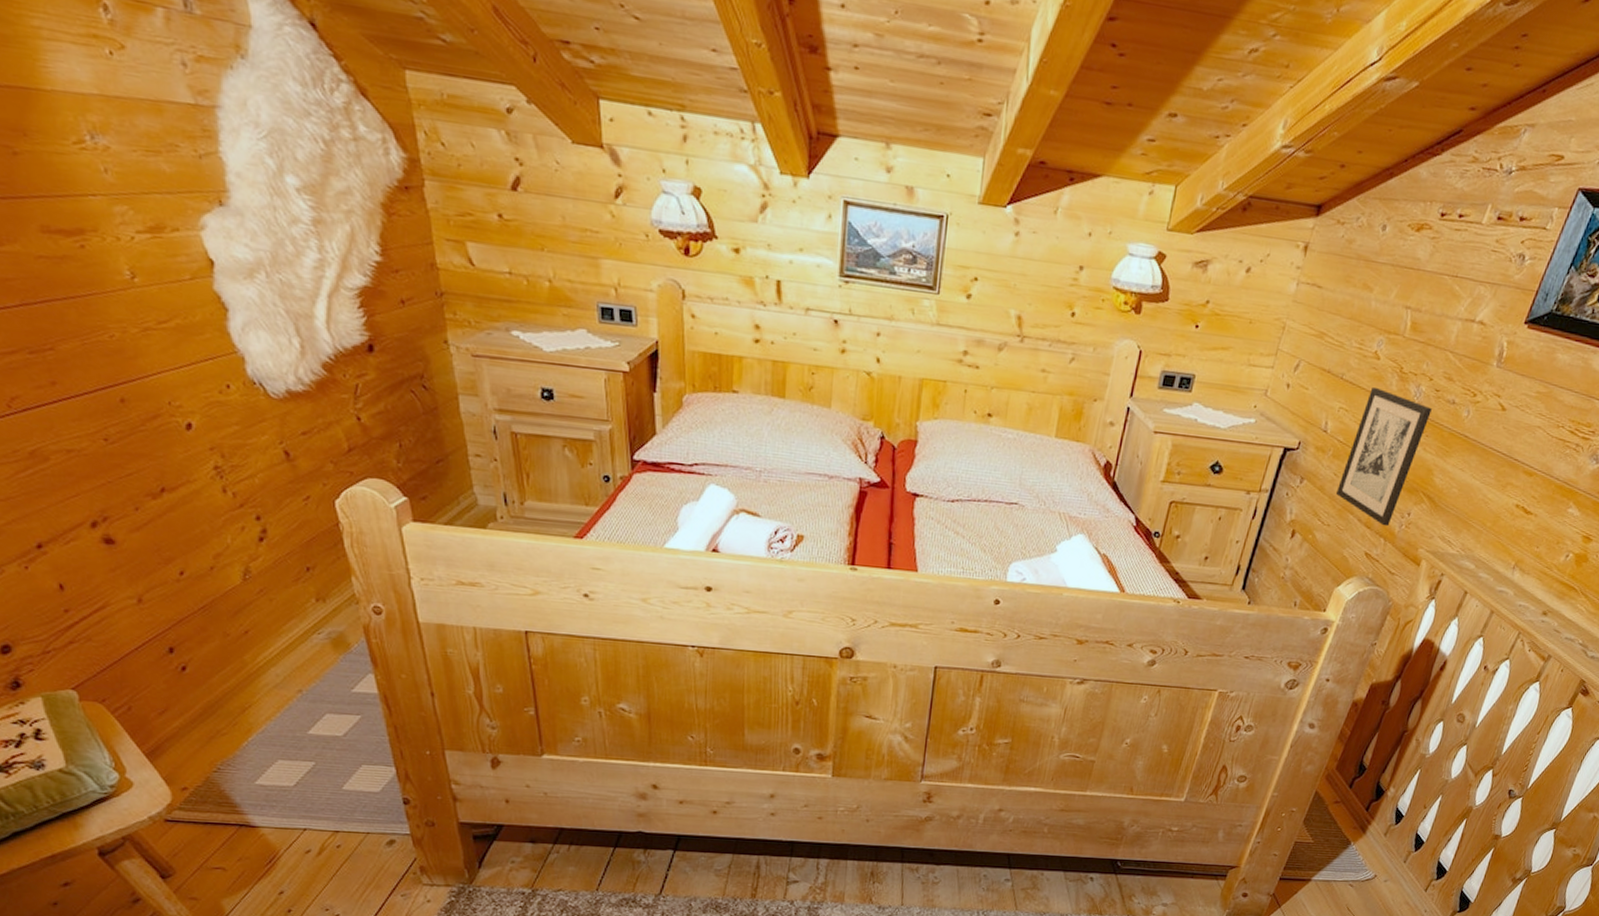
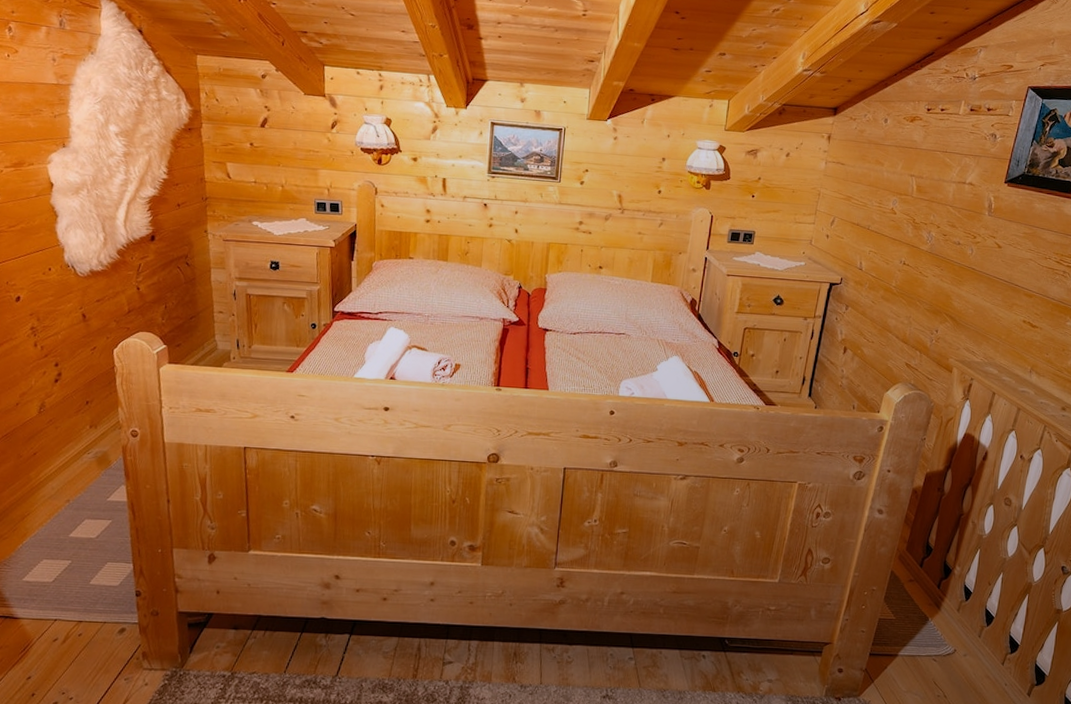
wall art: present [1336,386,1432,527] -> none [876,234,943,342]

